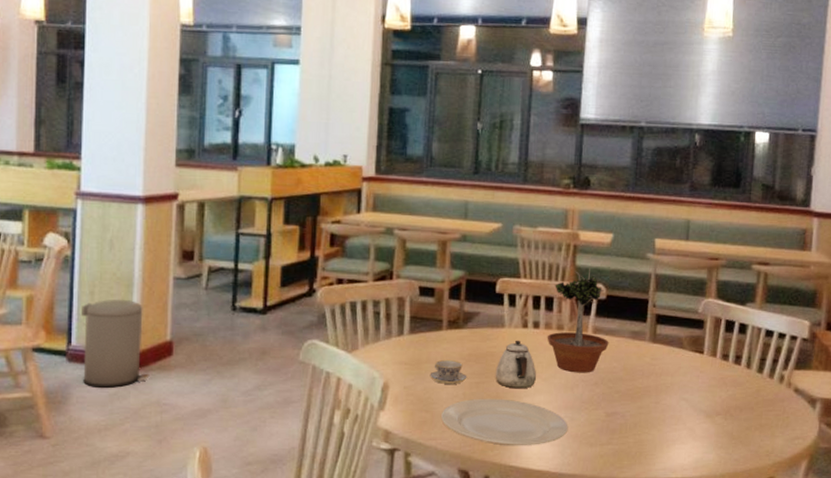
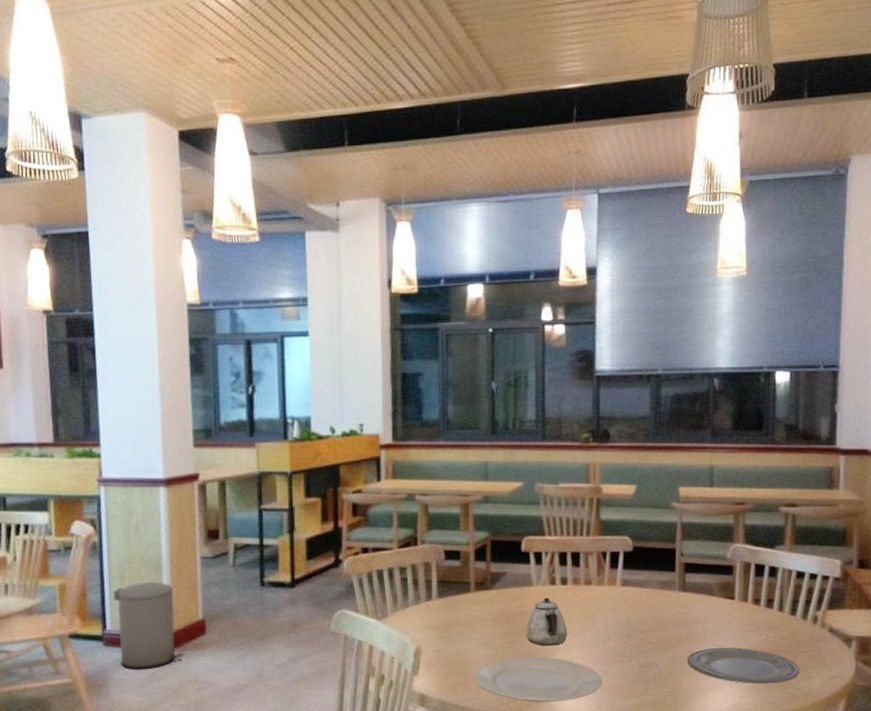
teacup: present [429,359,467,385] -> none [461,621,498,646]
potted tree: present [547,266,609,373] -> none [575,519,638,626]
plate: none [653,400,764,441] -> present [686,647,800,684]

